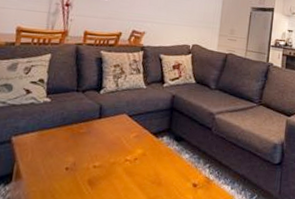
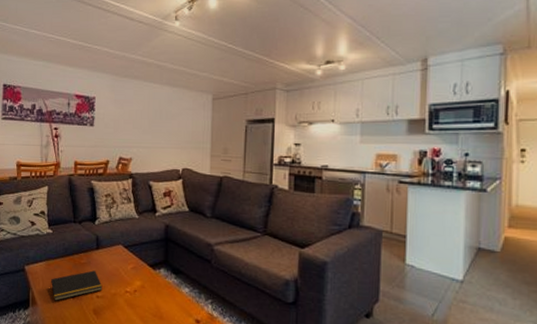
notepad: none [40,140,101,173] -> present [50,270,103,301]

